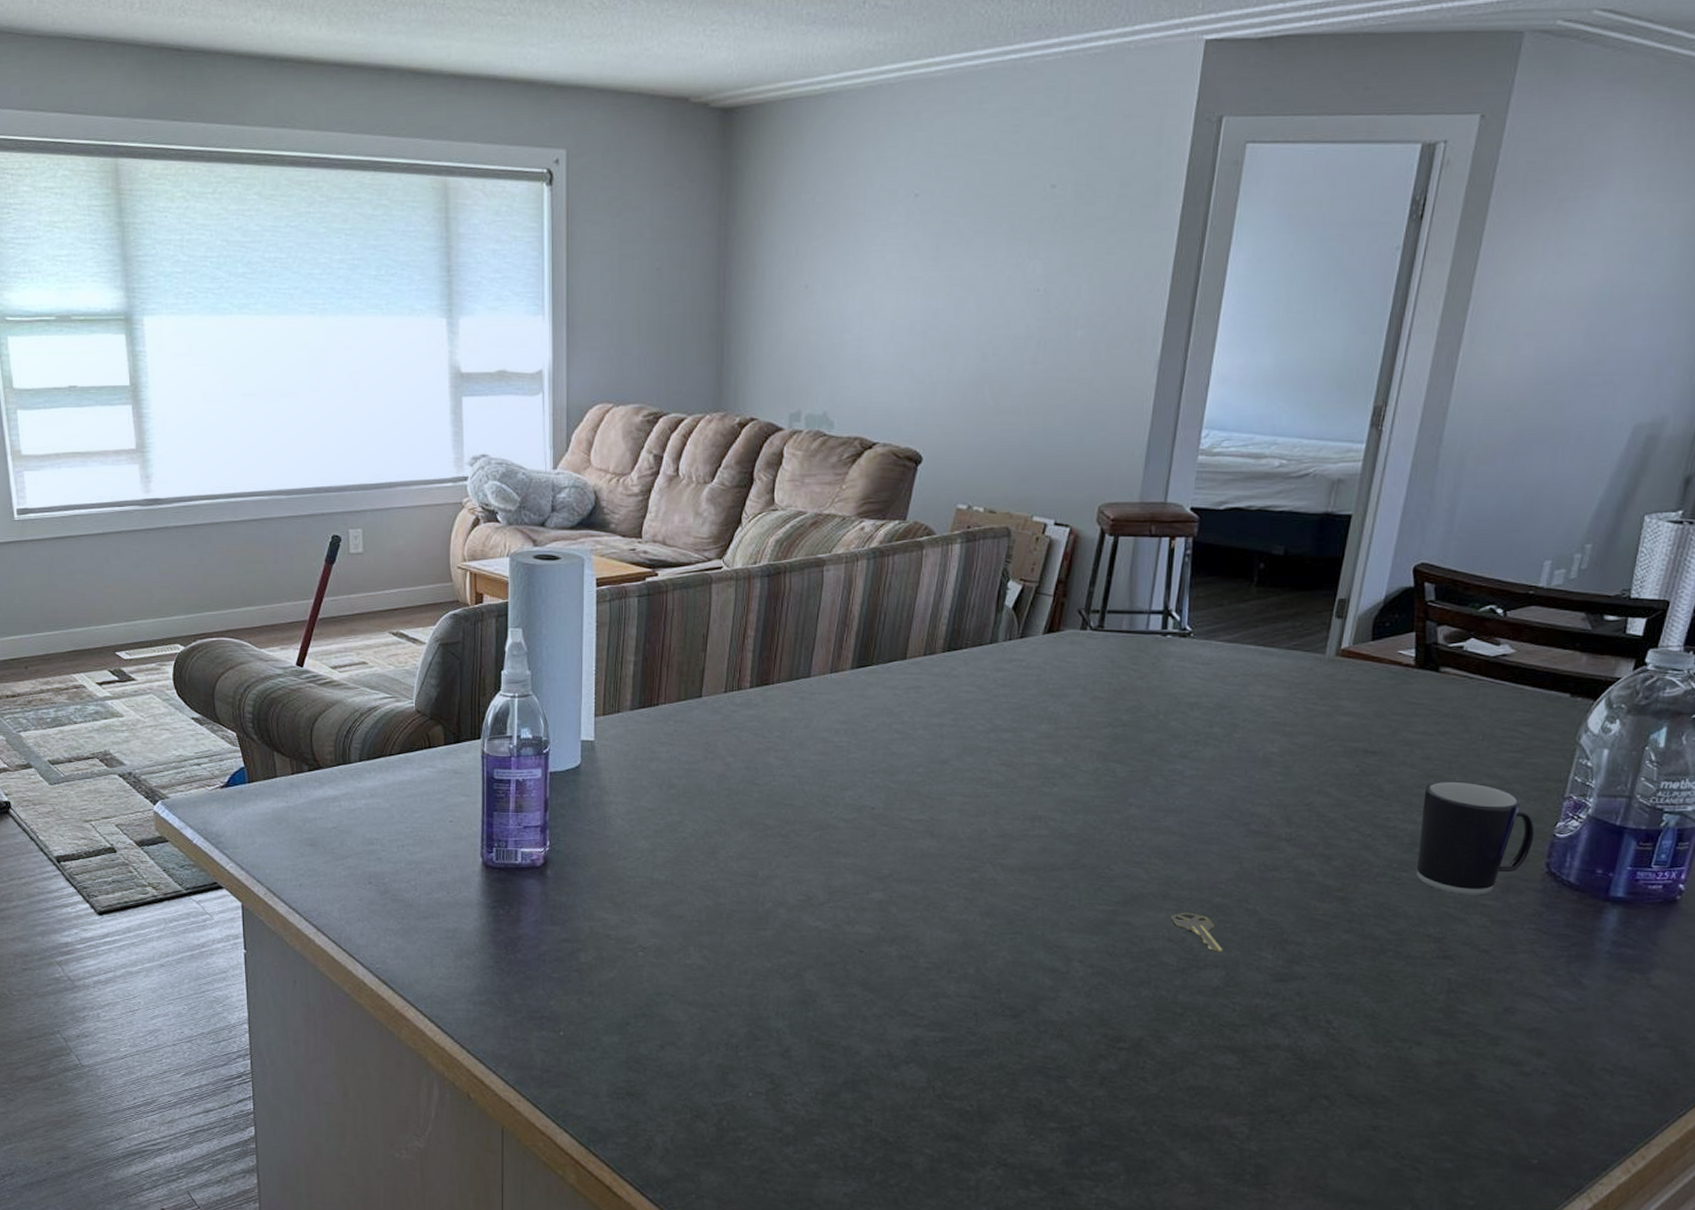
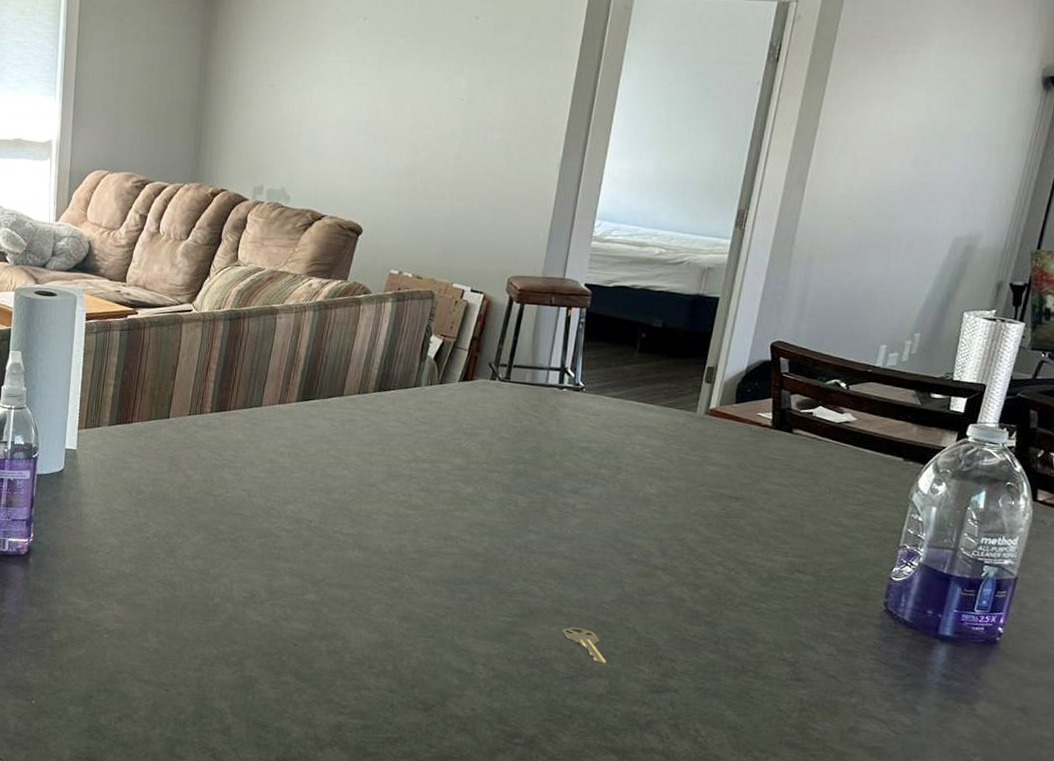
mug: present [1417,781,1535,896] -> none [773,526,874,627]

